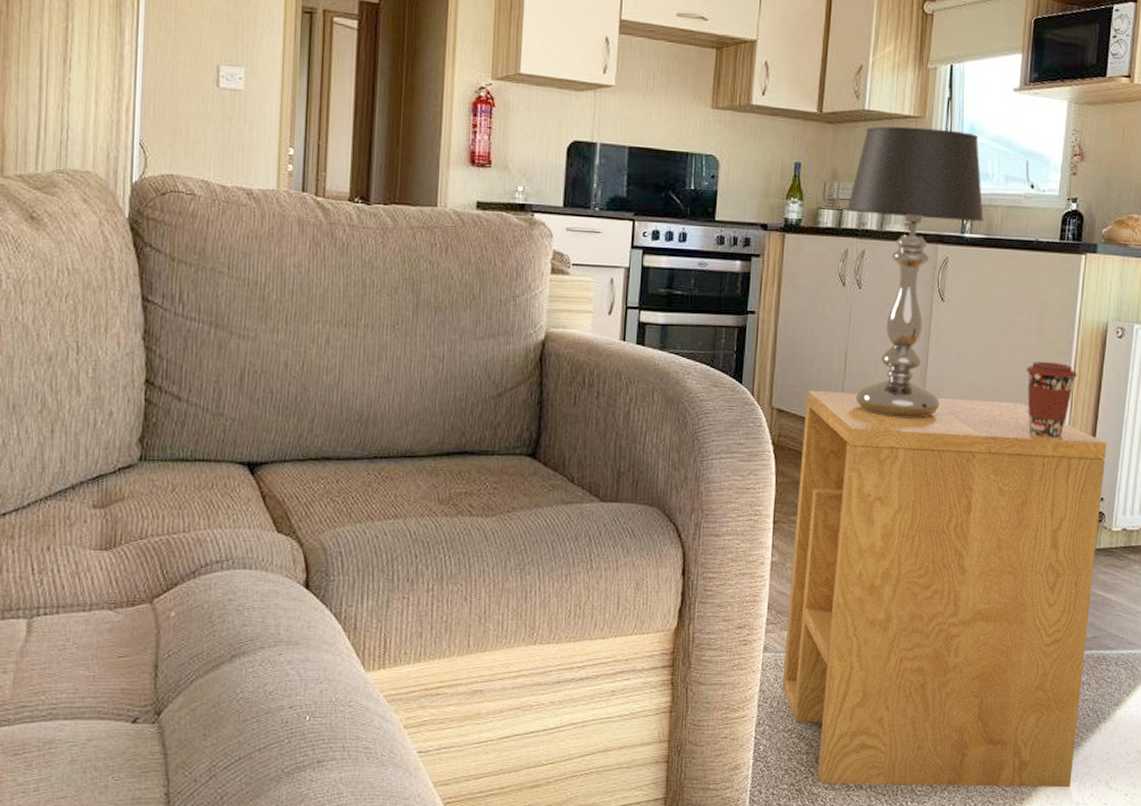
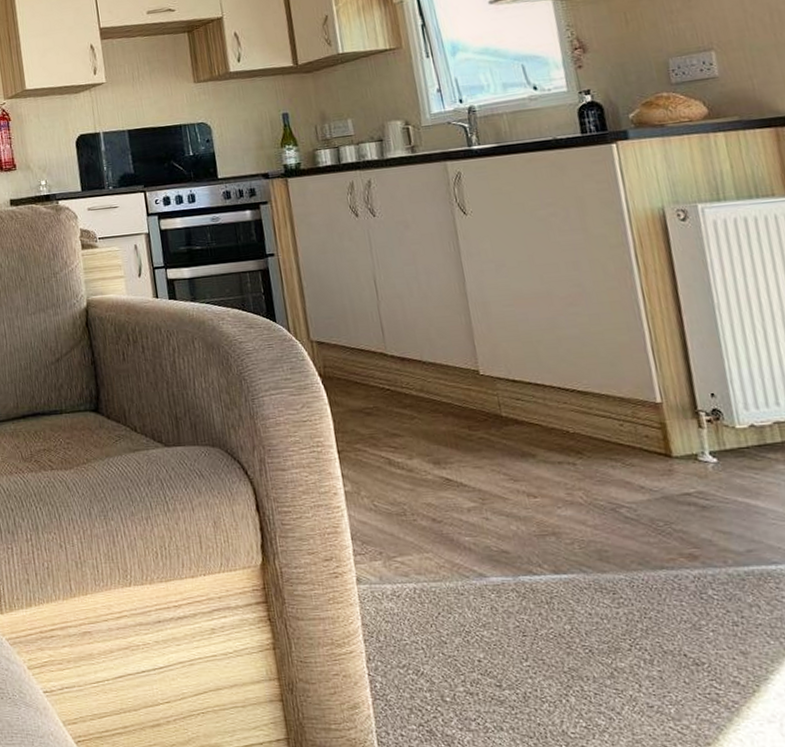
side table: present [782,390,1108,788] -> none [342,303,769,731]
table lamp: present [846,126,984,419] -> none [342,51,491,335]
coffee cup: present [1025,361,1078,438] -> none [578,256,643,336]

